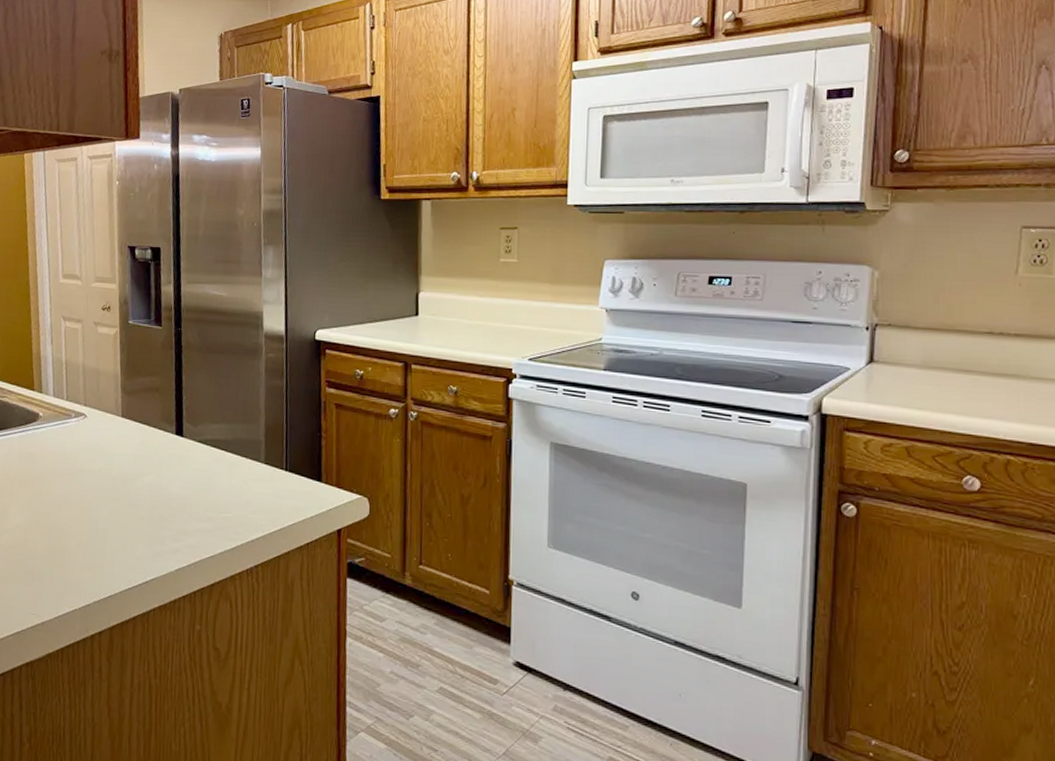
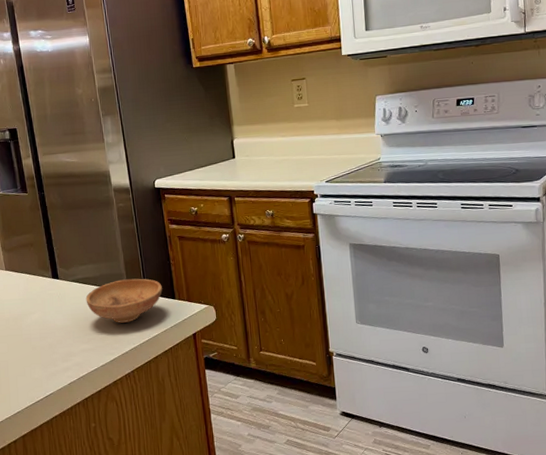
bowl: none [212,448,307,503] -> present [85,278,162,323]

